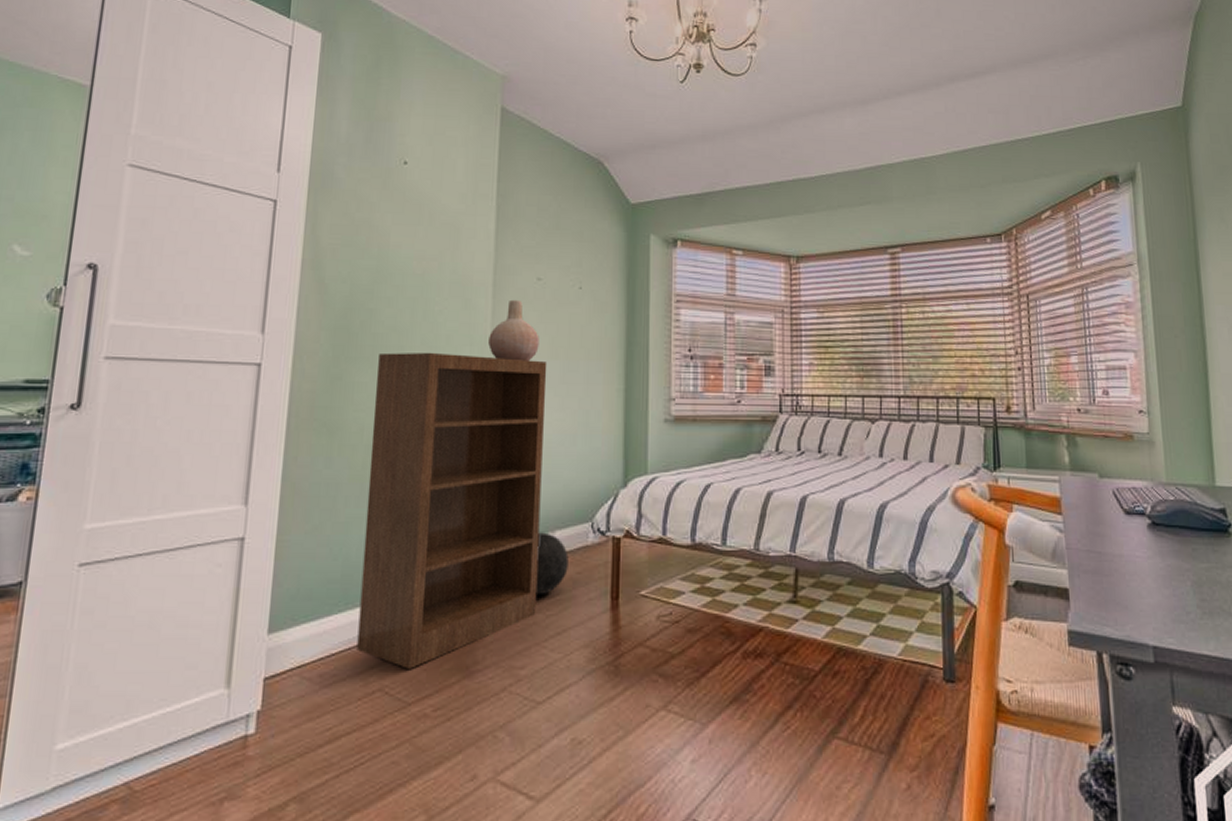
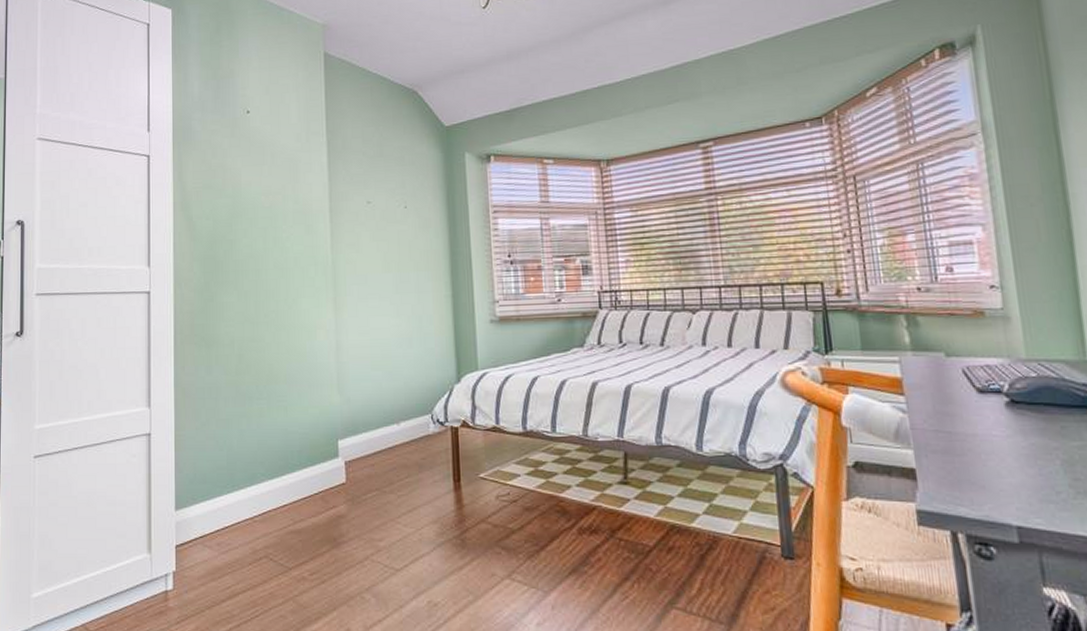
bookshelf: present [357,352,547,669] -> none [240,273,389,540]
vase: present [488,299,539,361] -> none [330,222,373,276]
ball: present [535,532,569,596] -> none [385,424,414,479]

